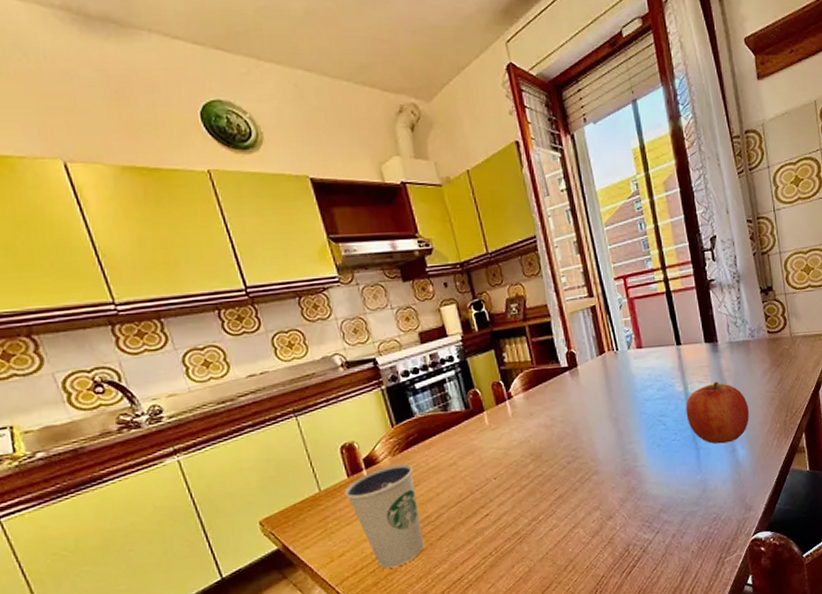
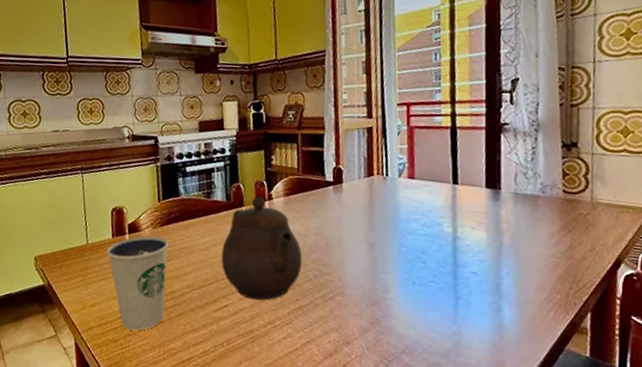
teapot: none [470,398,554,502] -> present [221,196,303,301]
fruit: present [686,381,749,444] -> none [450,231,526,301]

